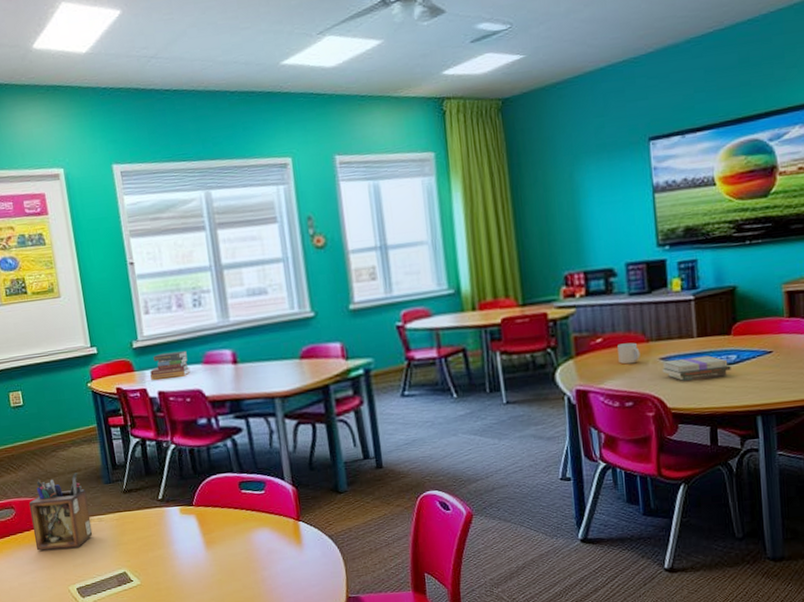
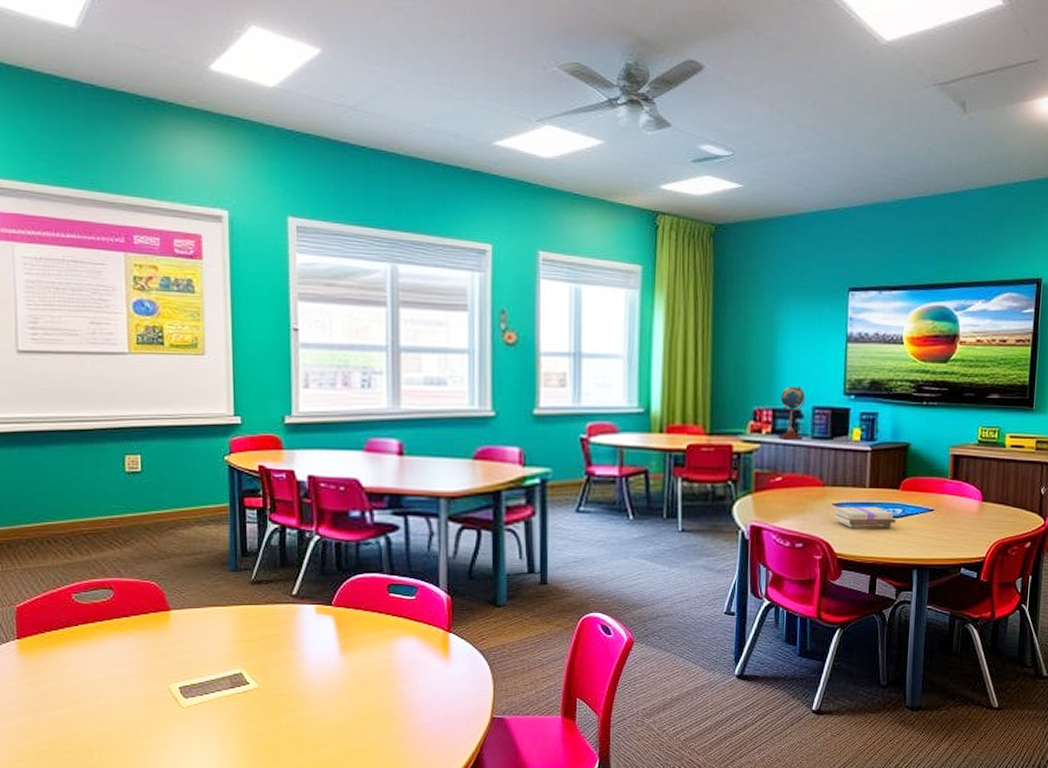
desk organizer: present [28,472,93,551] -> none [132,555,208,641]
books: present [150,350,191,380] -> none [301,433,349,462]
globe: none [590,244,619,301] -> present [778,385,806,440]
cup: present [617,342,641,365] -> none [794,485,815,506]

